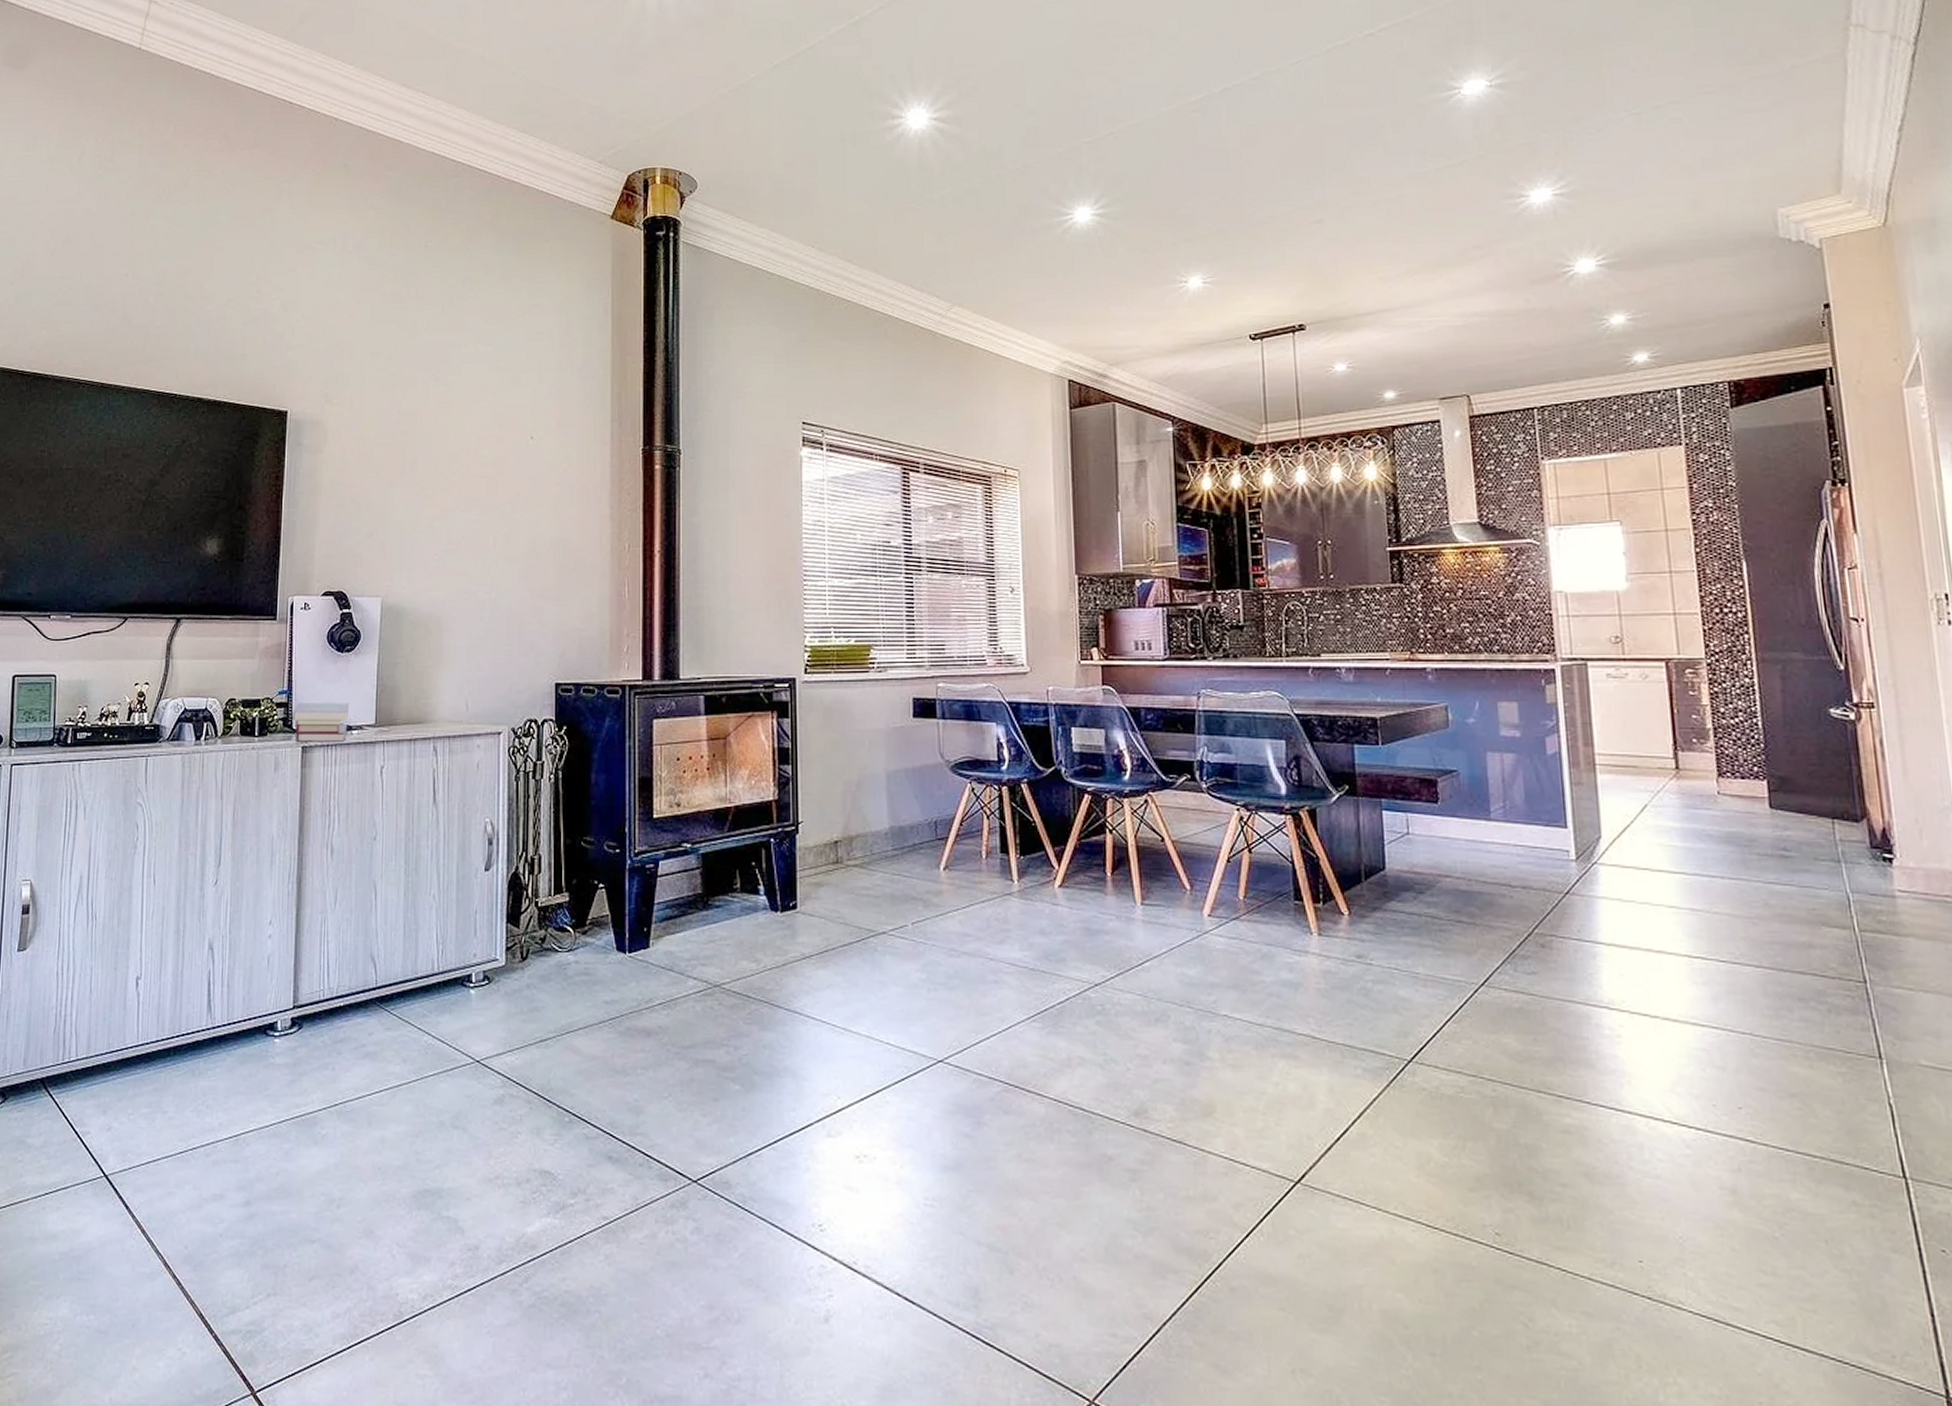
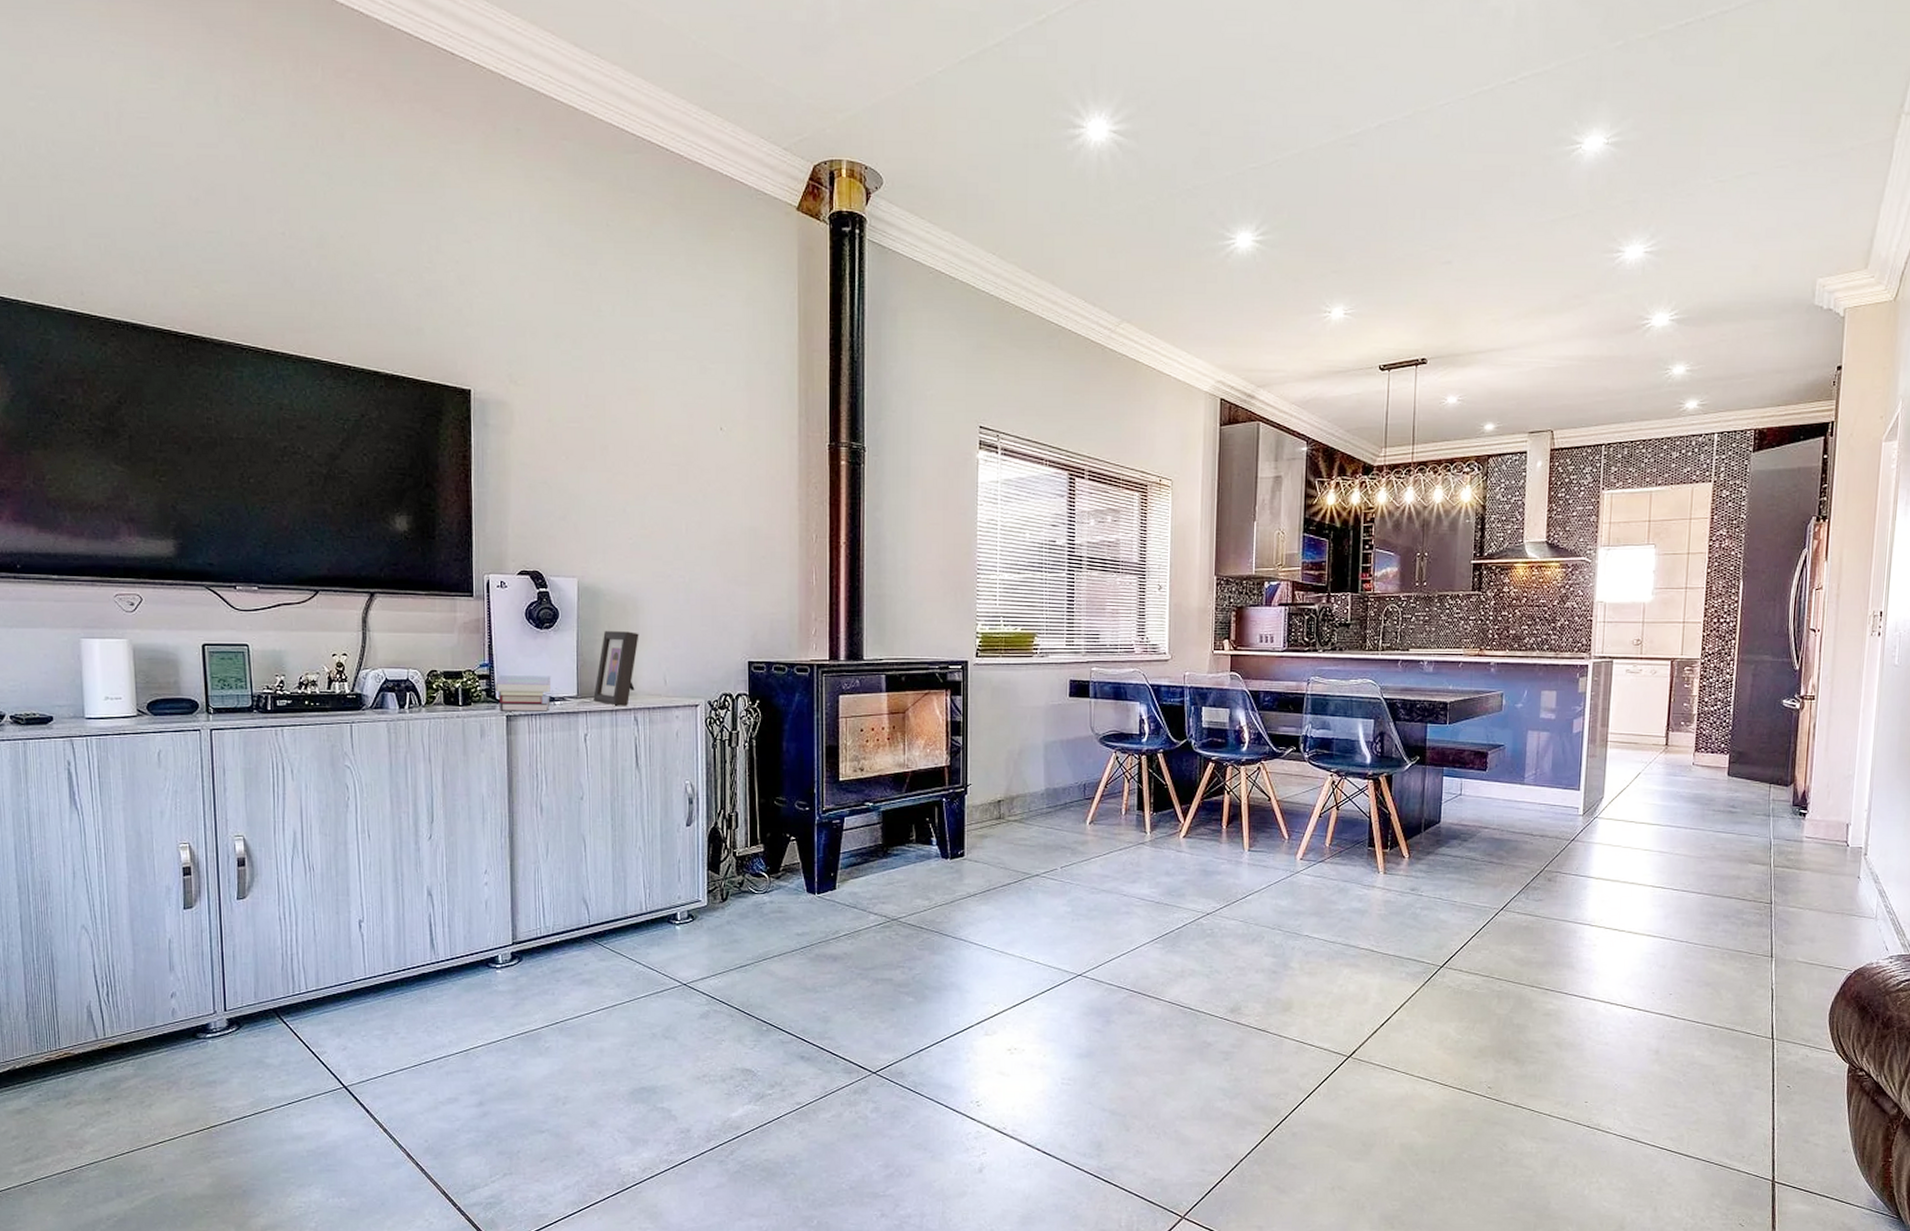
picture frame: none [392,653,442,735] -> present [593,631,639,706]

